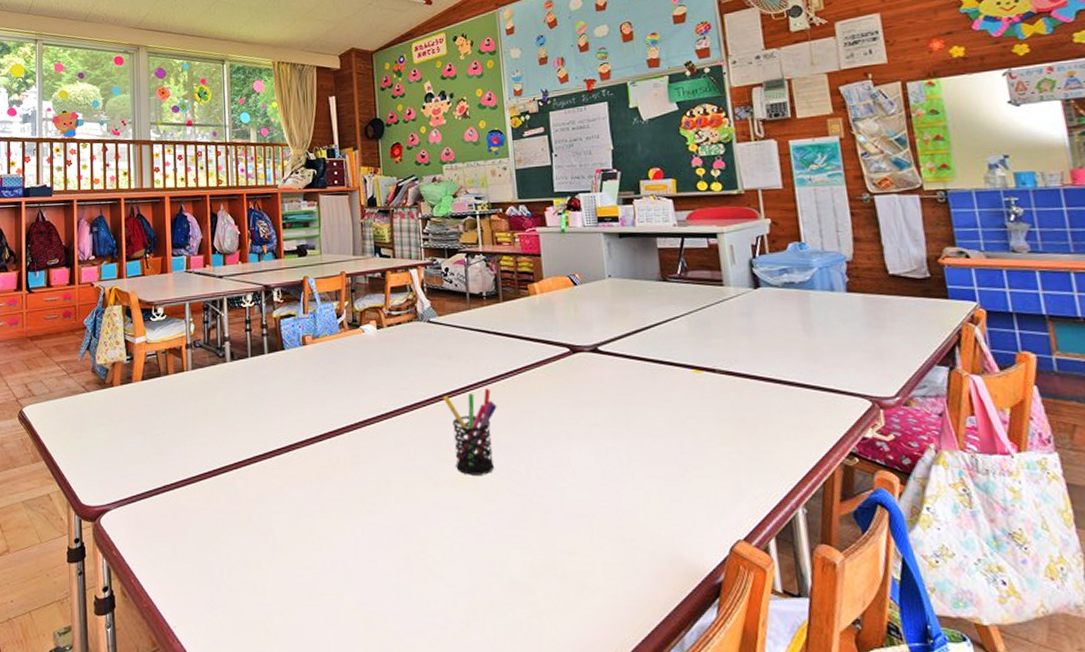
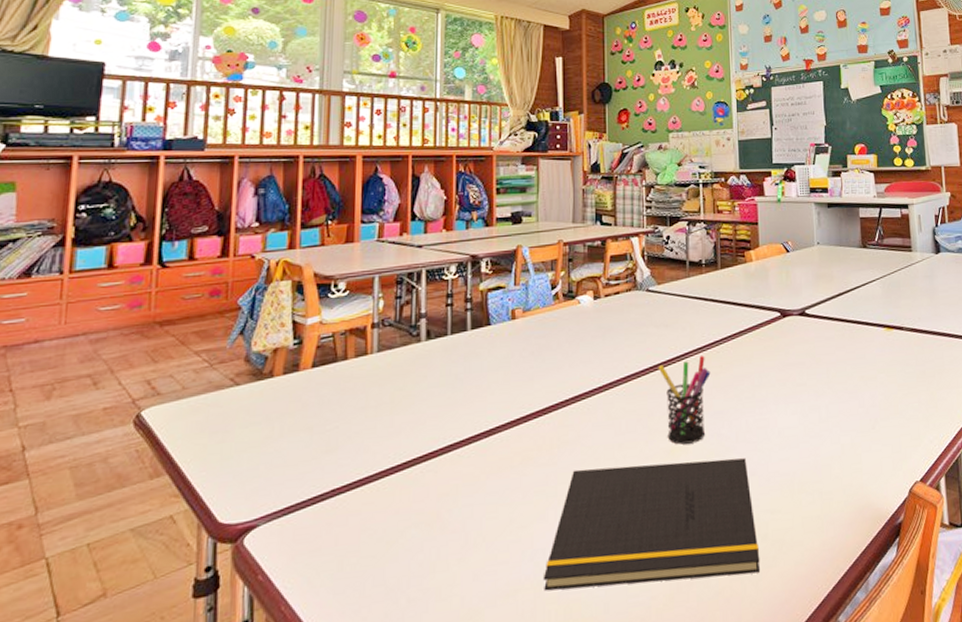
notepad: none [343,490,560,613] -> present [543,458,761,591]

